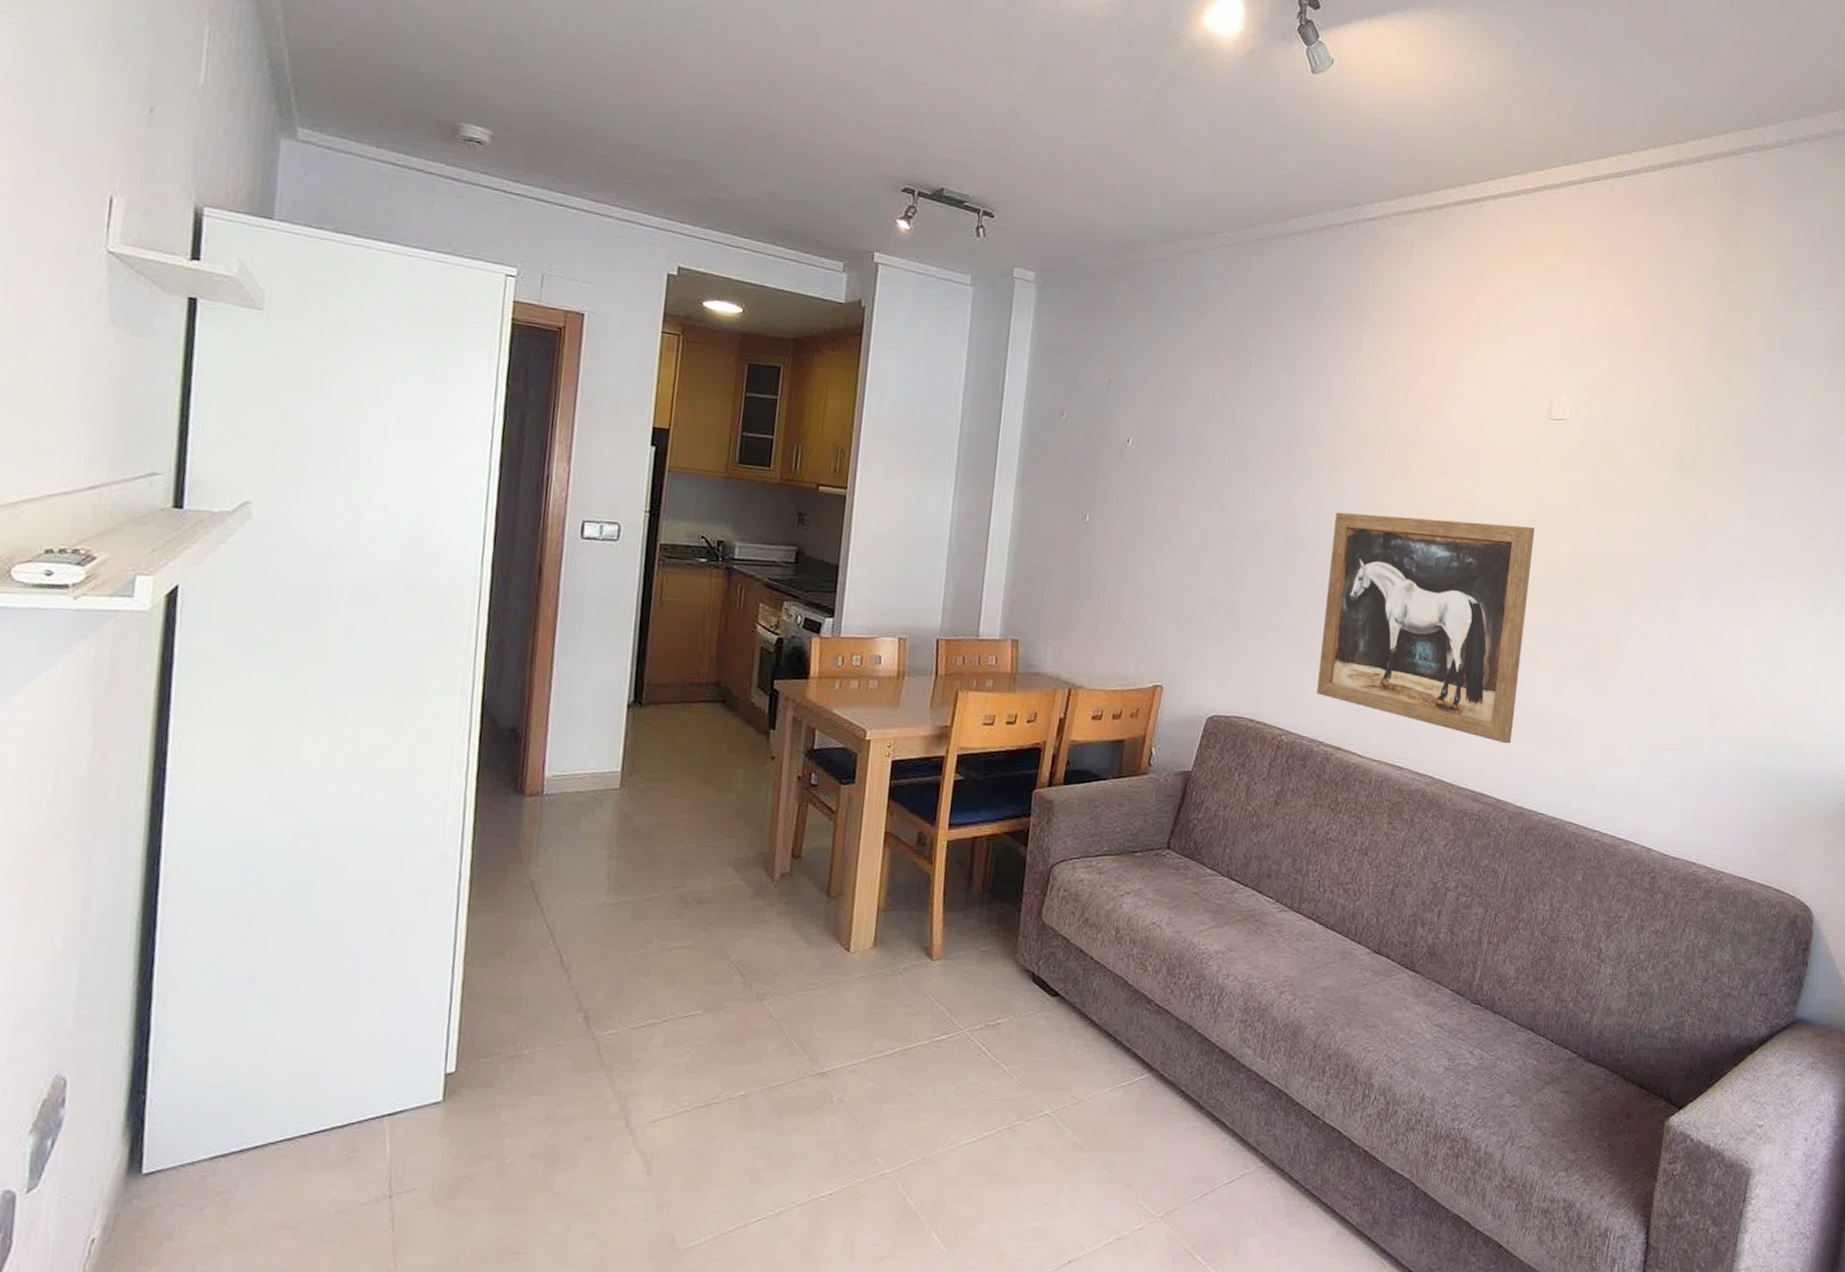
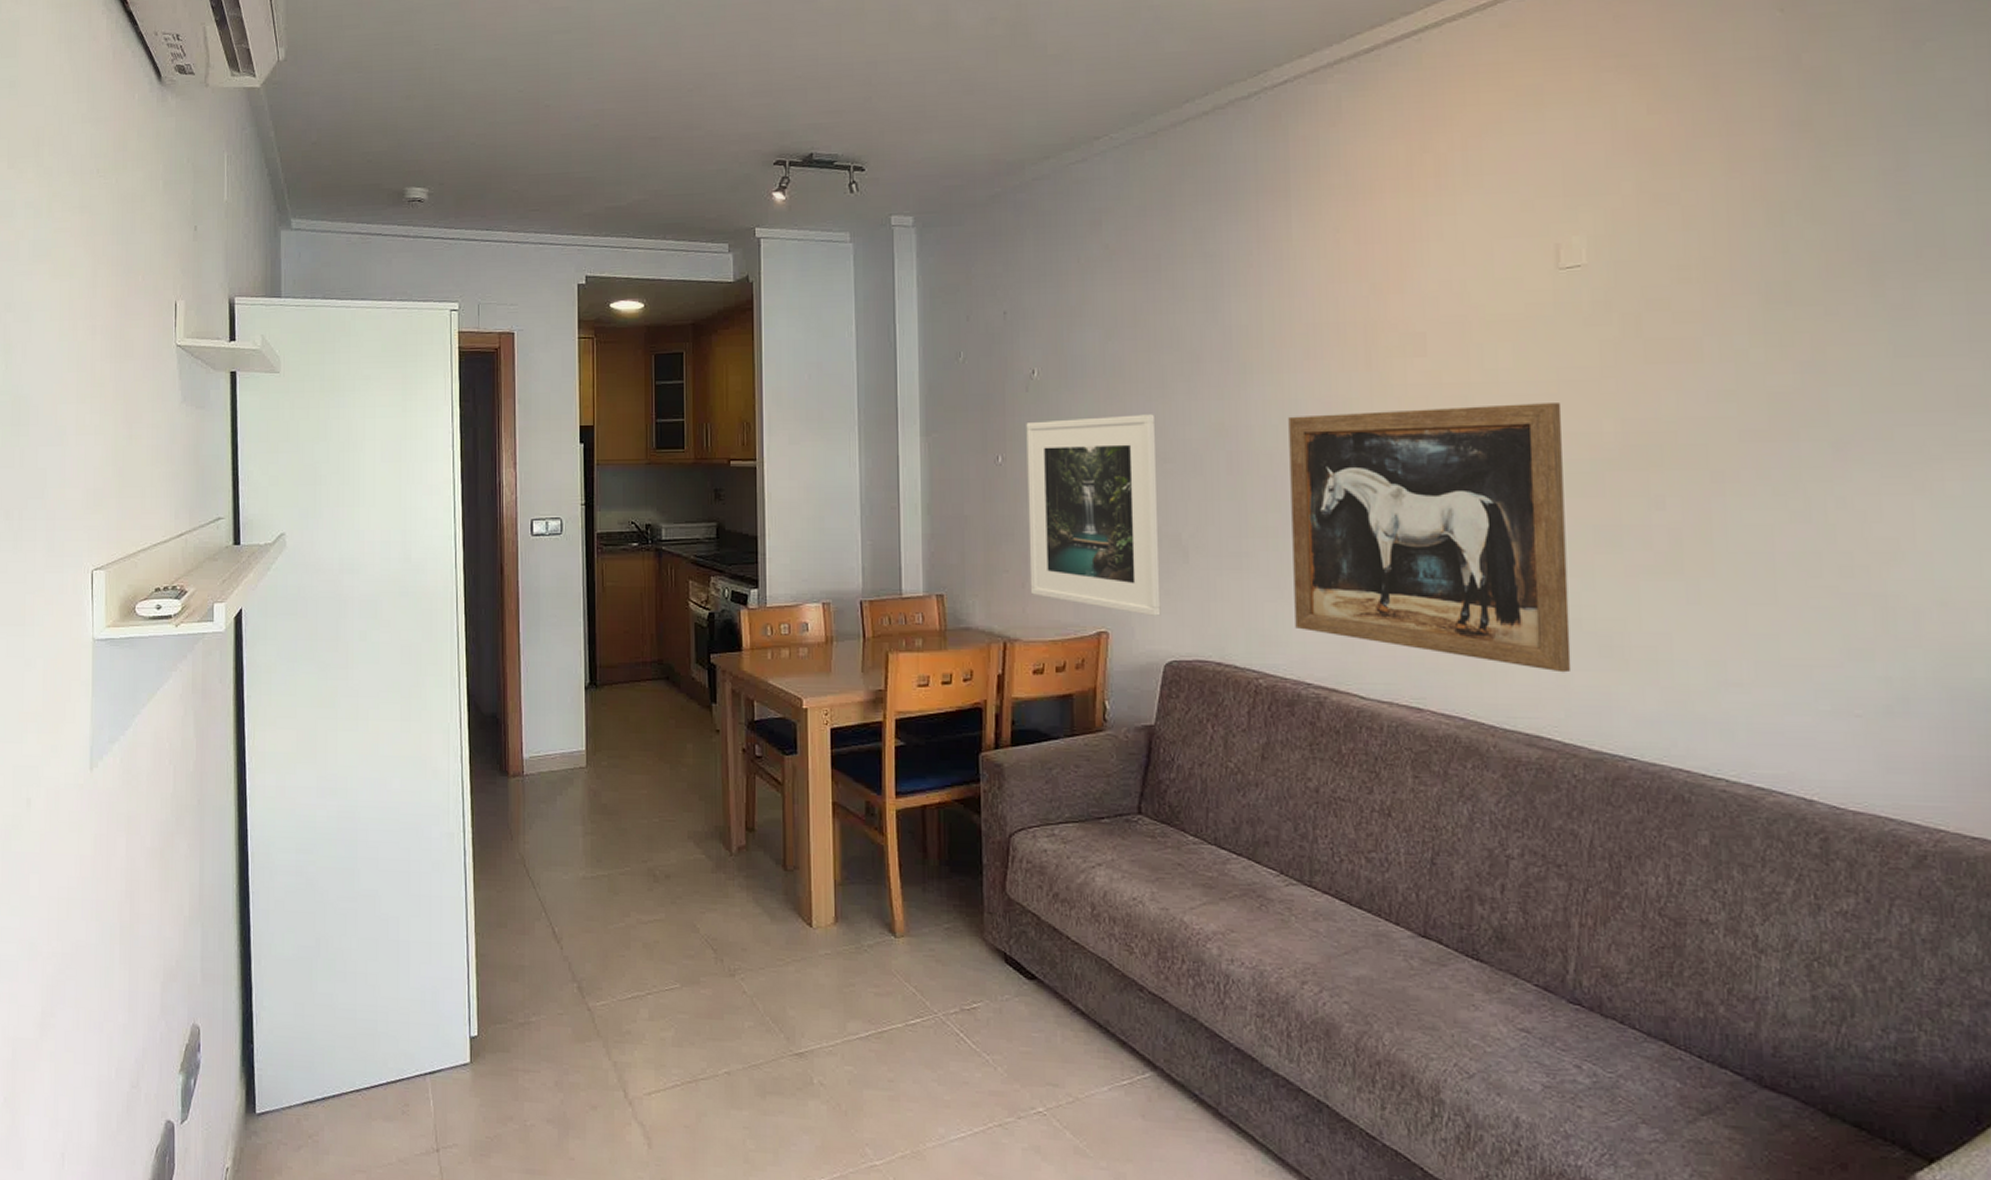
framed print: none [1099,487,1229,675] -> present [1026,414,1161,616]

